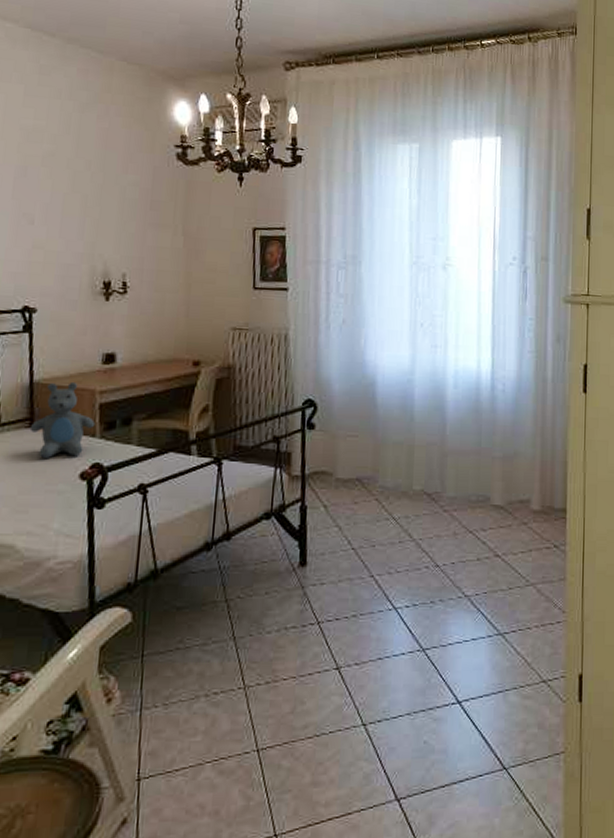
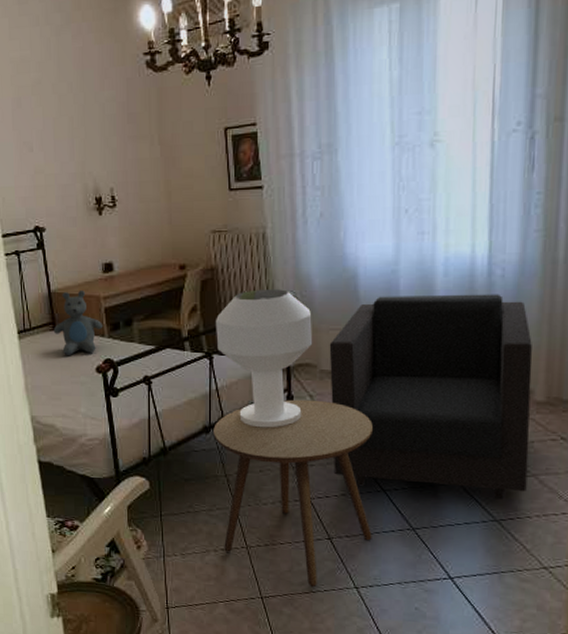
side table: none [215,510,386,730] -> present [213,399,373,588]
table lamp: none [227,391,330,543] -> present [216,289,313,428]
armchair: none [345,404,529,612] -> present [329,294,533,500]

